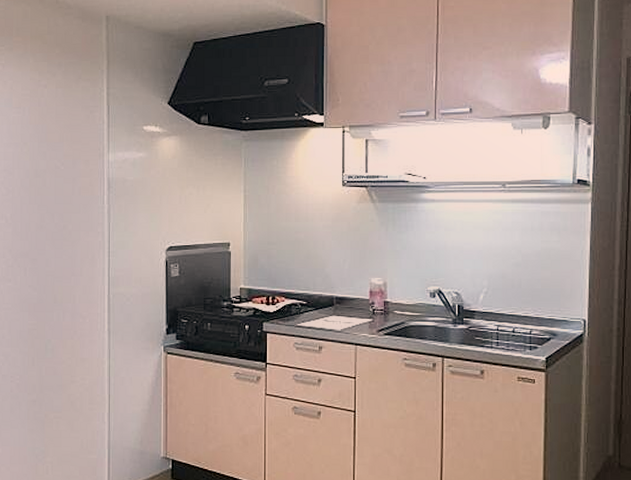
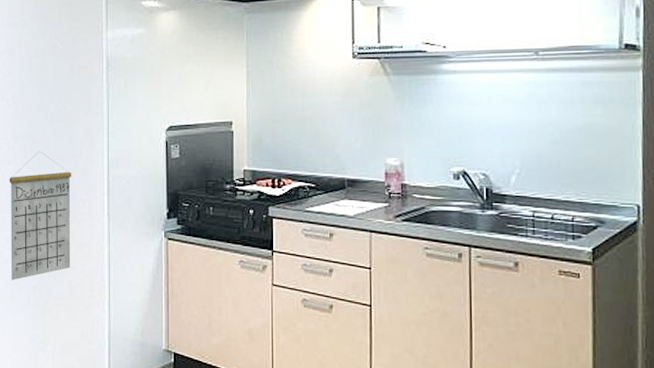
calendar: none [8,269,72,395] -> present [9,150,72,280]

